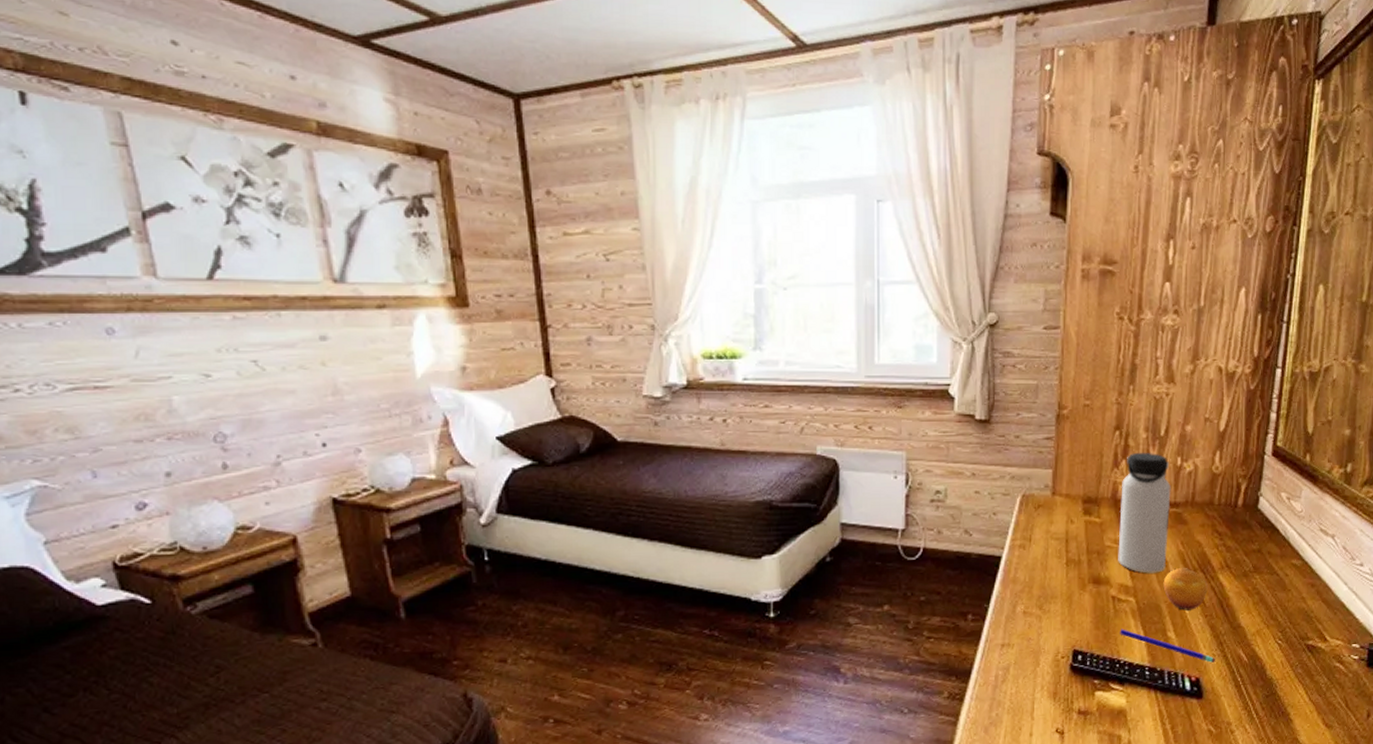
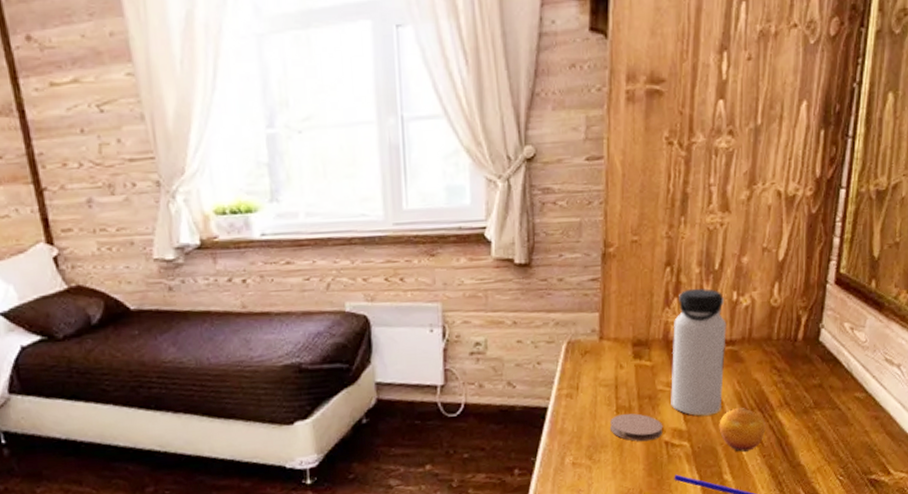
coaster: none [1059,567,1111,595] -> present [609,413,663,442]

